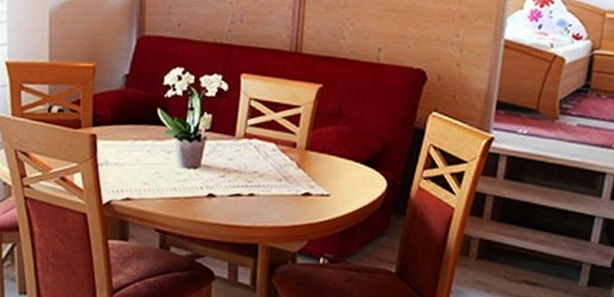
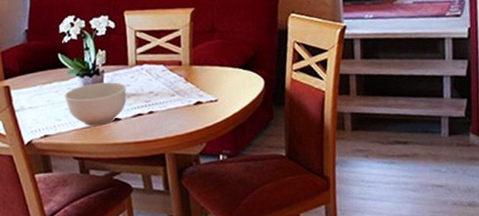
bowl: none [156,149,228,199] -> present [64,82,127,126]

